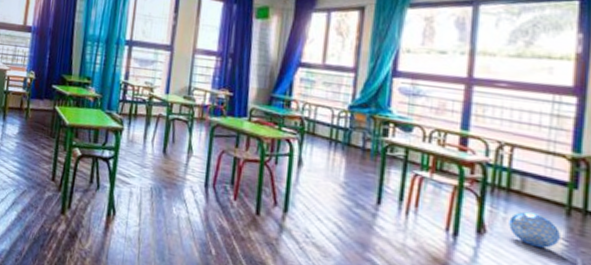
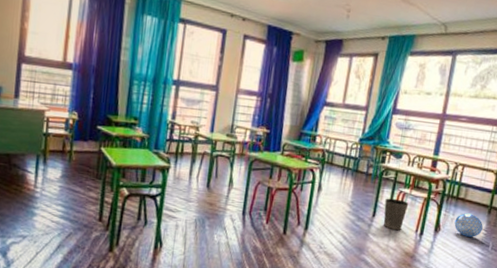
waste basket: none [393,181,431,227] -> present [383,198,409,231]

